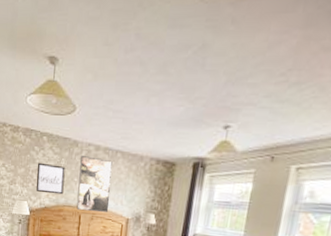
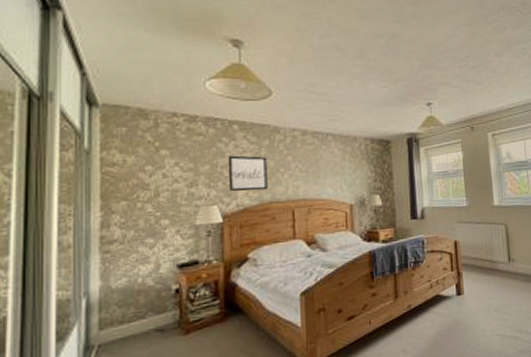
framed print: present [76,156,113,213] -> none [285,142,328,205]

